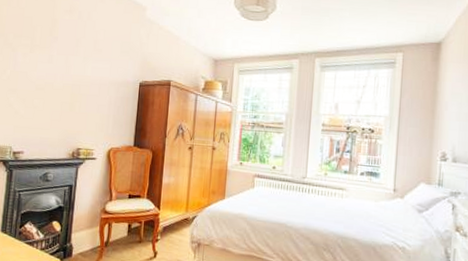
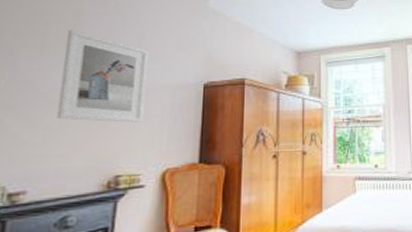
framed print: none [41,33,101,110] -> present [56,29,148,123]

